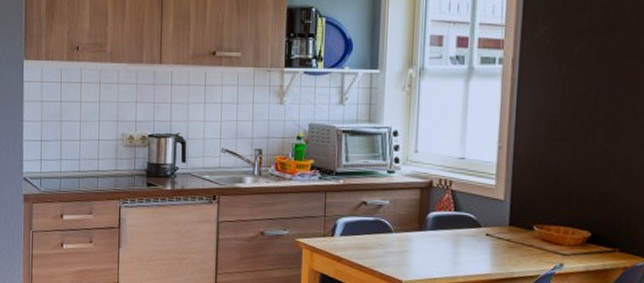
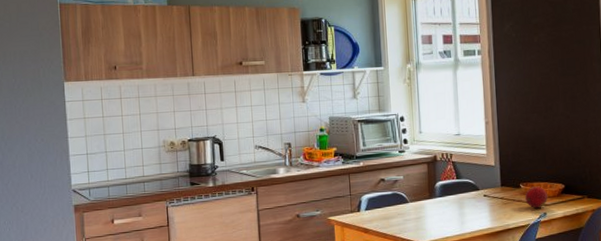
fruit: none [538,230,568,258] -> present [525,186,548,209]

